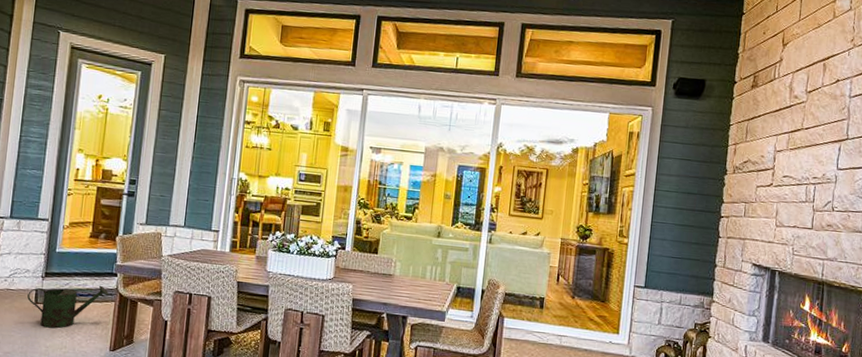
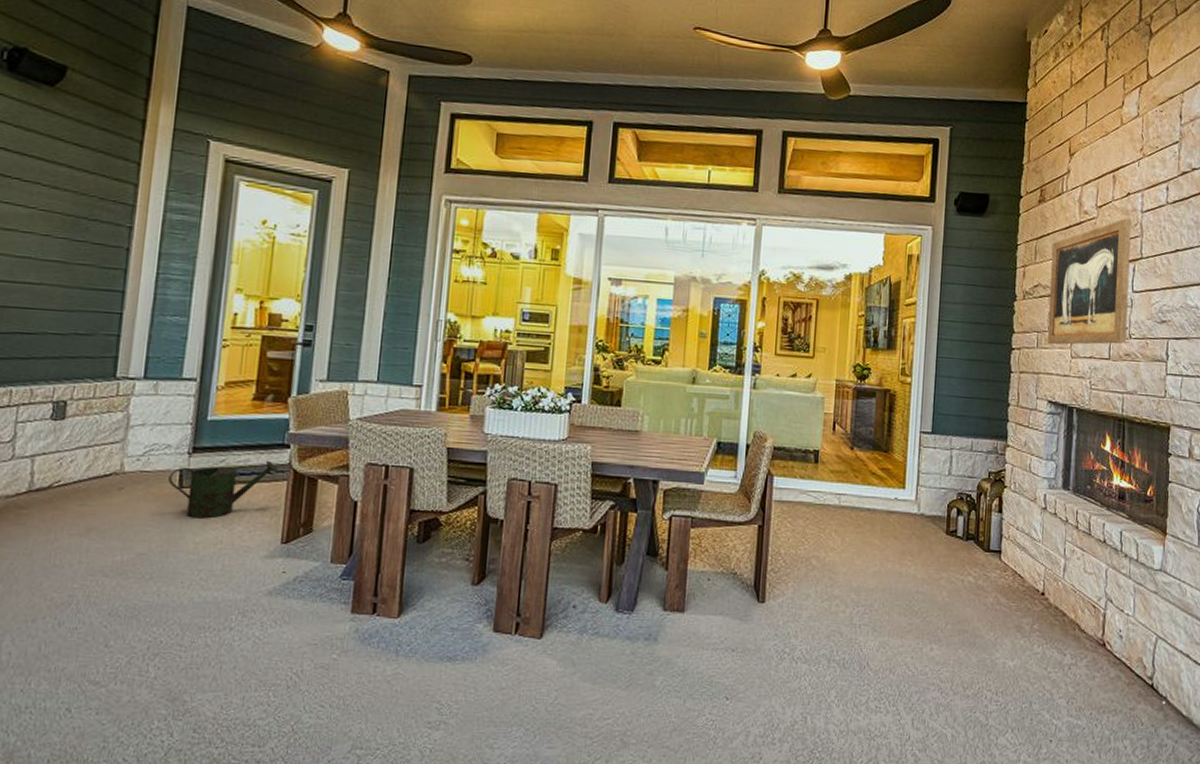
wall art: none [754,103,840,216] -> present [1047,218,1132,345]

